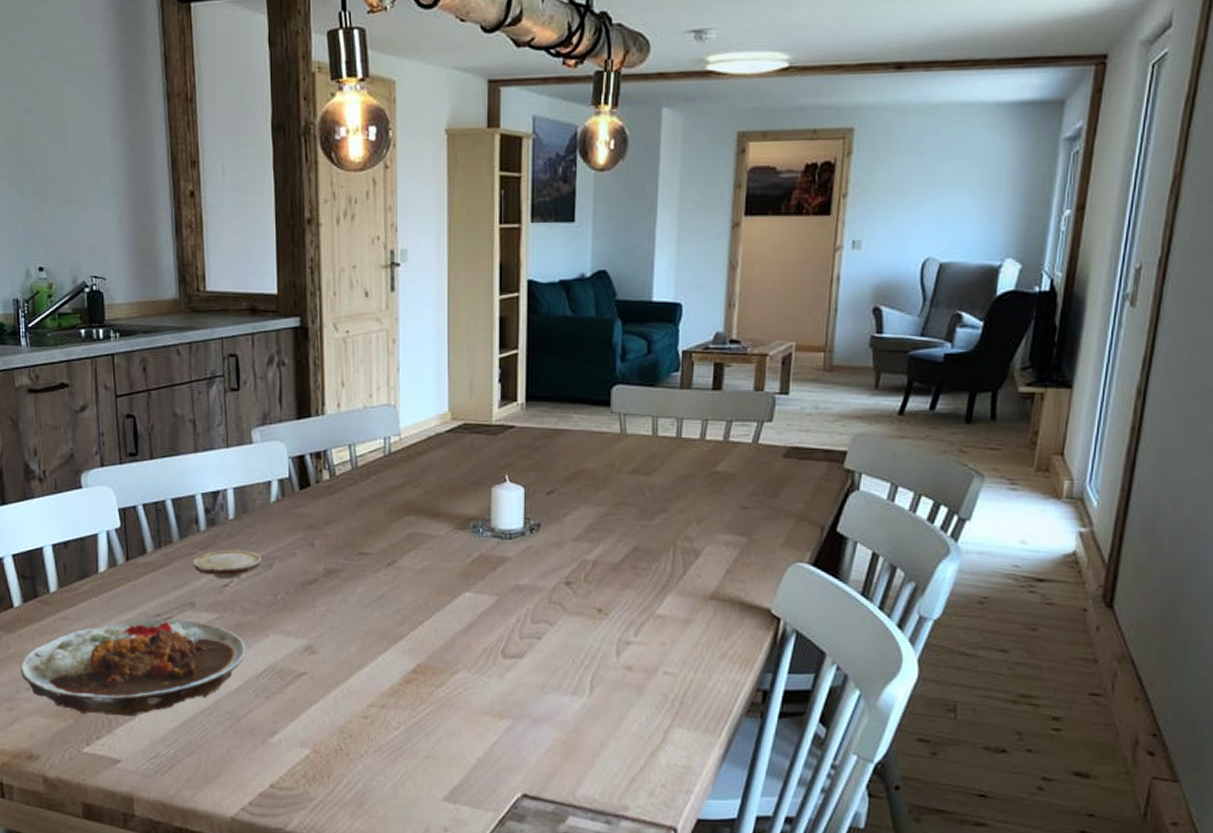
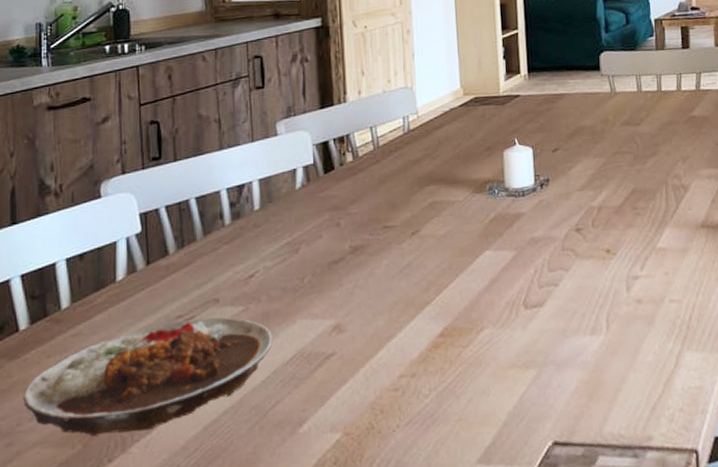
wood slice: present [193,549,262,579] -> none [217,238,288,271]

